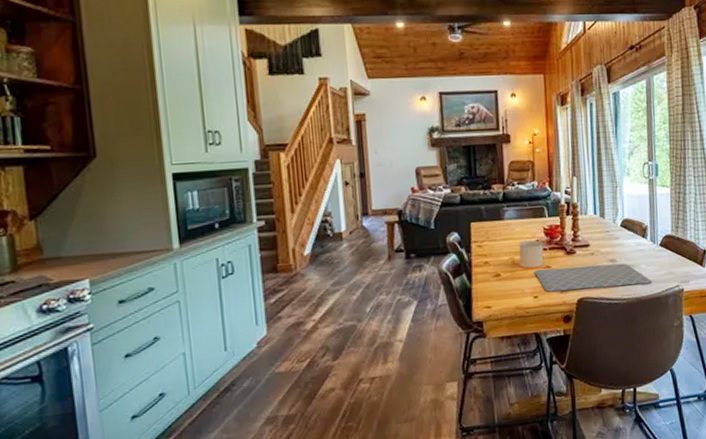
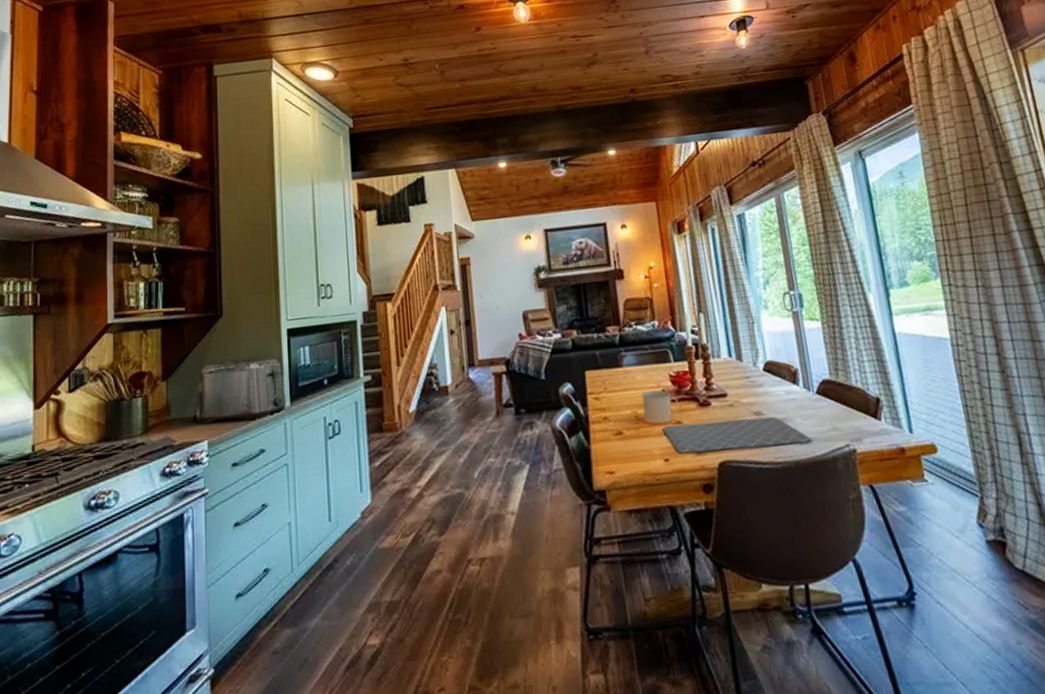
toaster: none [69,200,175,264] -> present [192,357,286,425]

